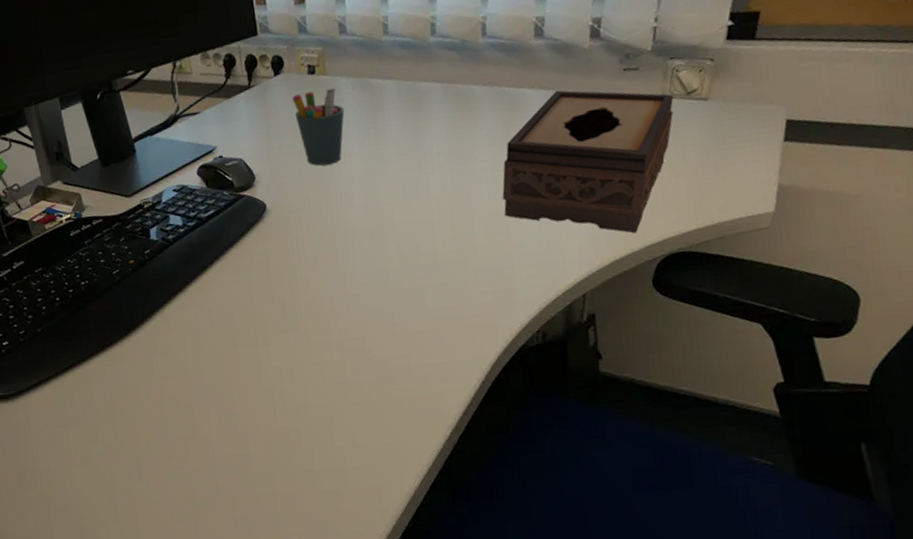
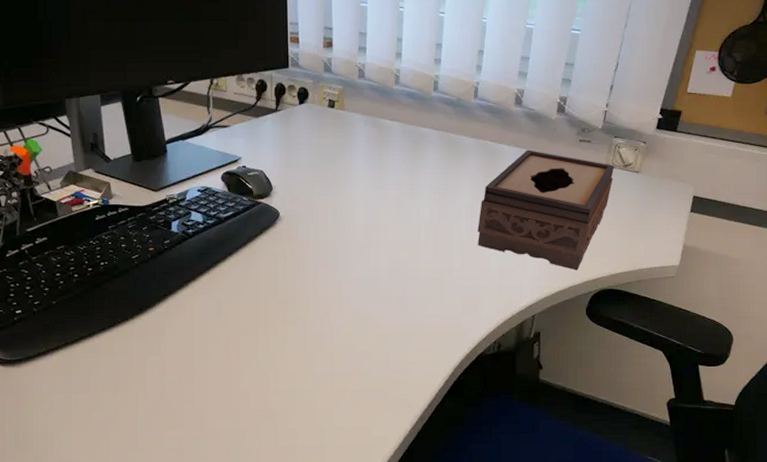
pen holder: present [292,87,345,166] -> none [312,121,356,185]

